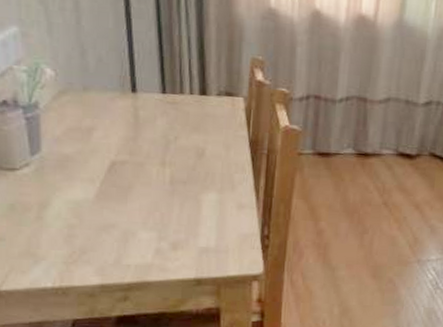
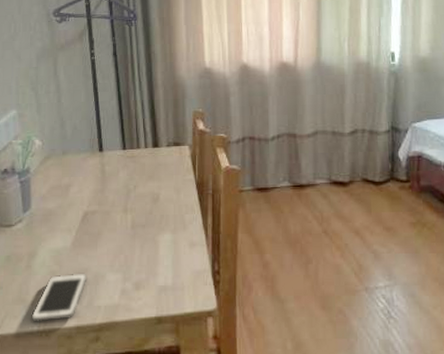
cell phone: none [43,228,115,279] -> present [31,273,87,322]

